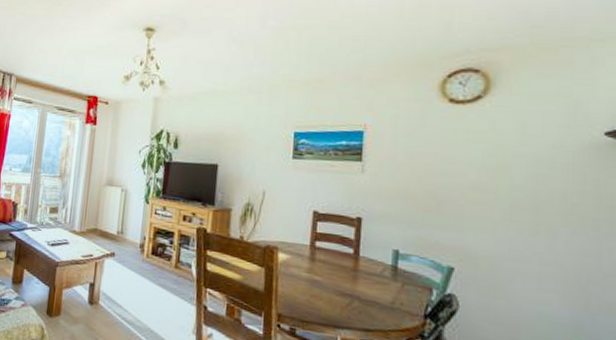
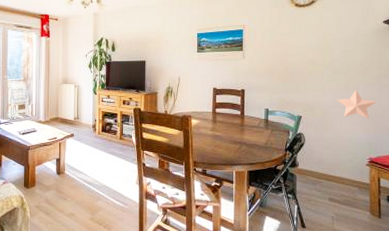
decorative star: none [515,237,590,287] -> present [336,90,377,119]

